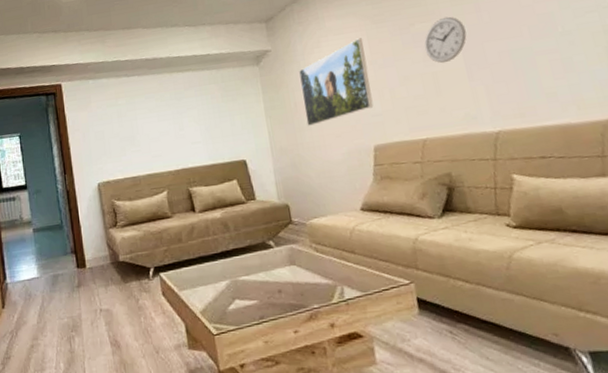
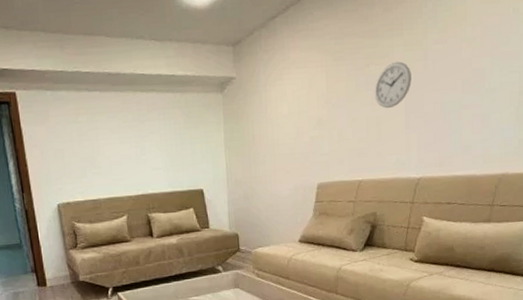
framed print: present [299,38,374,126] -> none [260,74,322,160]

